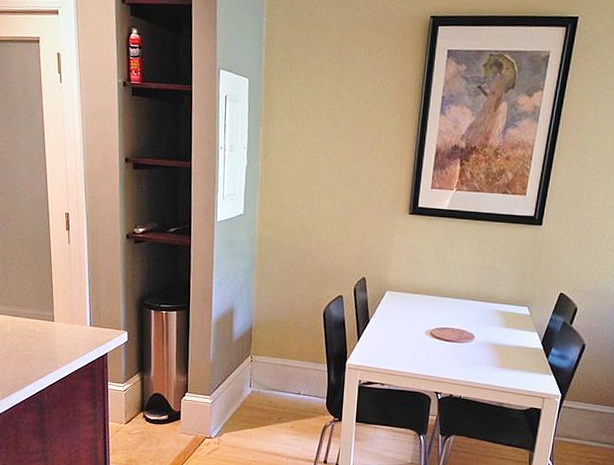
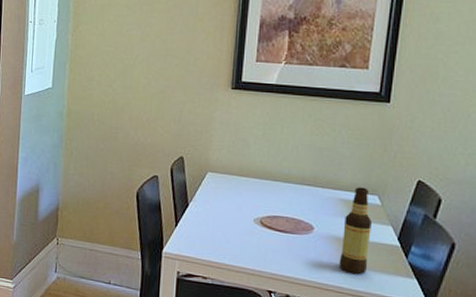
bottle: none [493,300,522,374] -> present [339,187,372,274]

